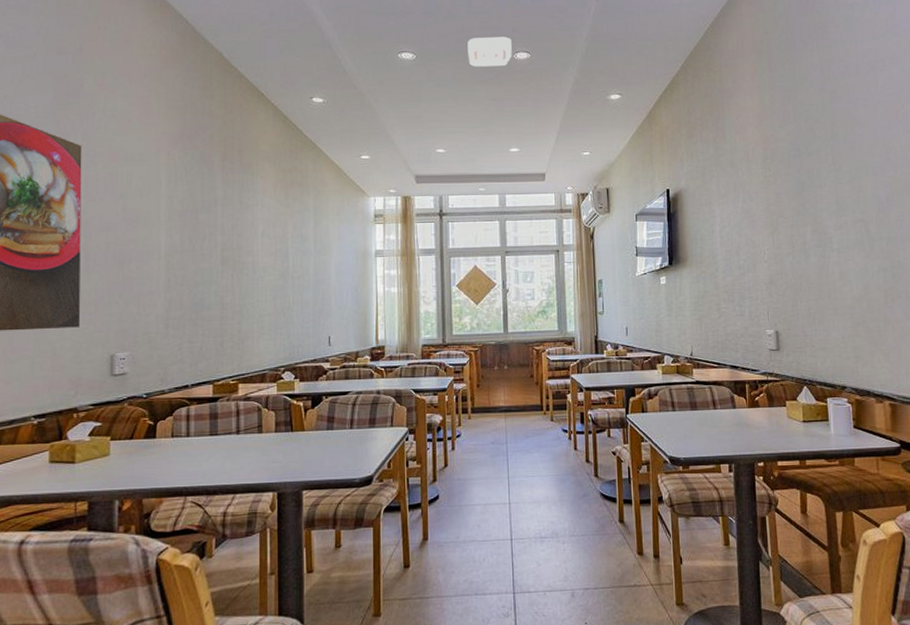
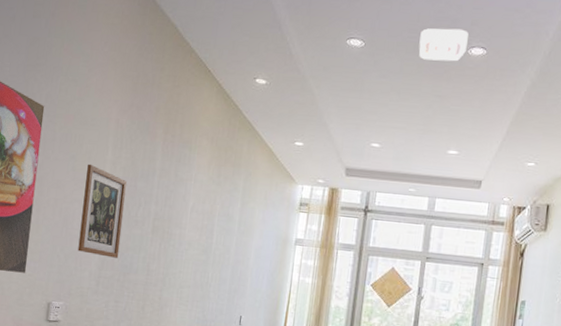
wall art: none [139,201,188,297] -> present [77,163,127,258]

